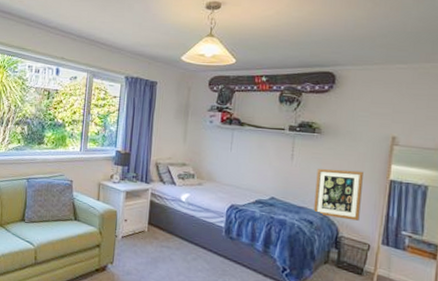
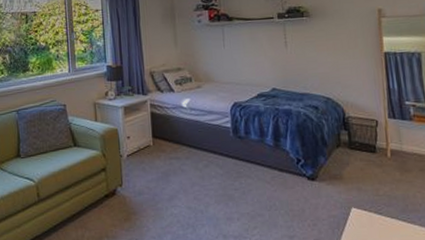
wall art: present [314,168,363,221] -> none [312,48,362,99]

